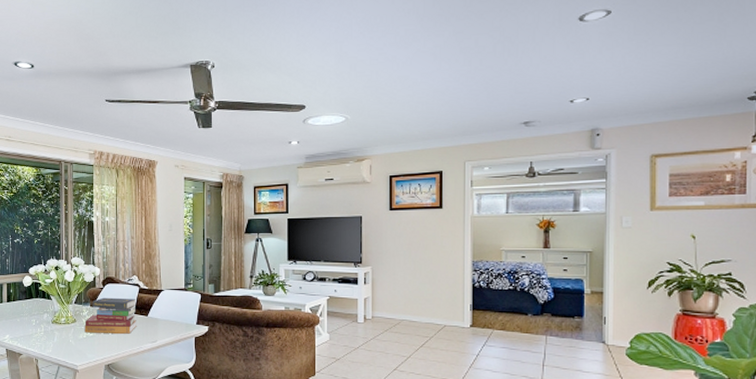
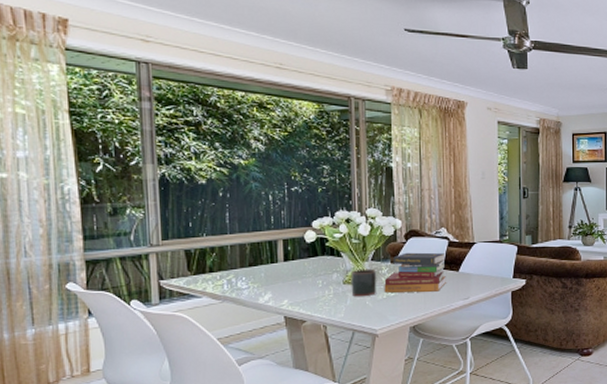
mug: none [58,310,79,335] -> present [351,268,377,296]

